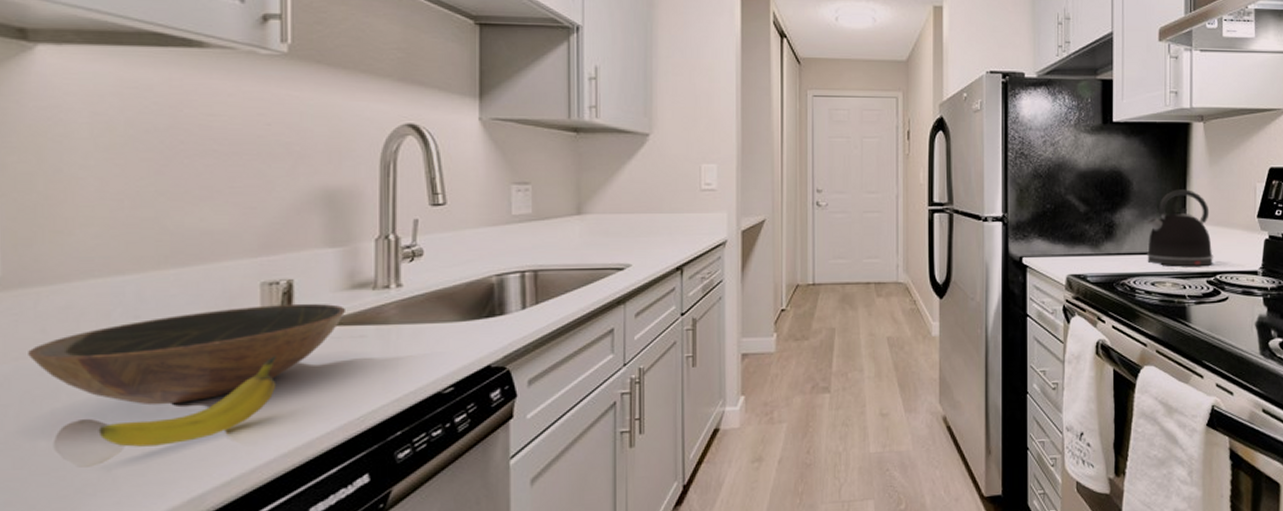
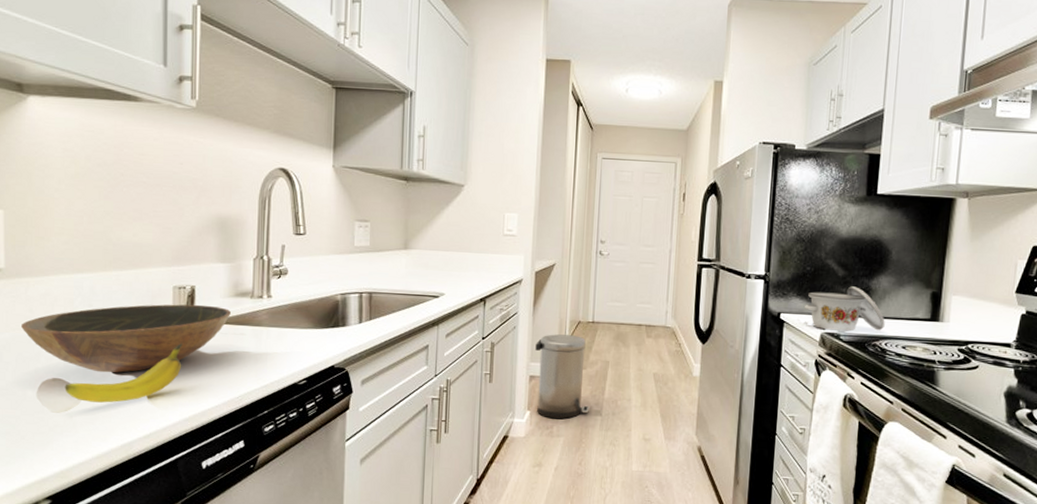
pedal bin: none [747,301,815,403] -> present [535,334,589,420]
cooking pot: none [1048,222,1132,272] -> present [805,286,885,332]
kettle: present [1146,189,1214,267] -> none [899,261,968,335]

